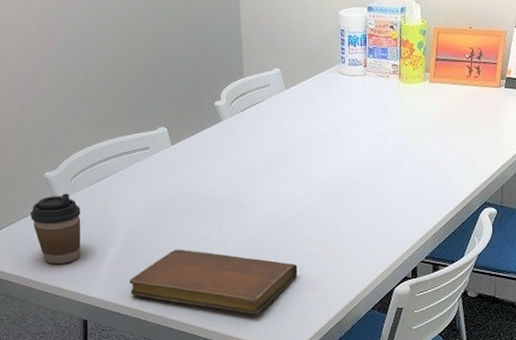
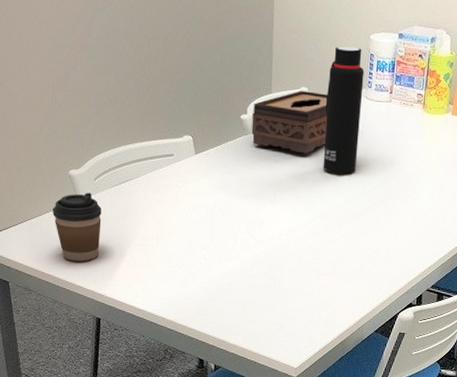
notebook: present [129,249,298,314] -> none [144,257,308,327]
tissue box: none [226,72,304,135] -> present [251,91,328,154]
water bottle: none [299,24,337,152] -> present [323,46,365,174]

